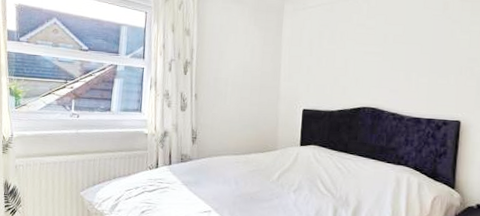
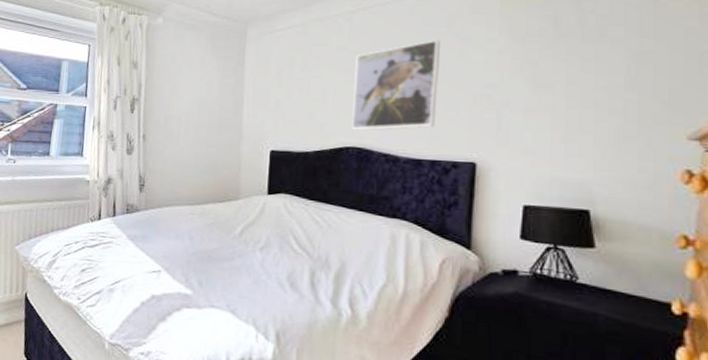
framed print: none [368,21,437,94] -> present [352,39,440,131]

